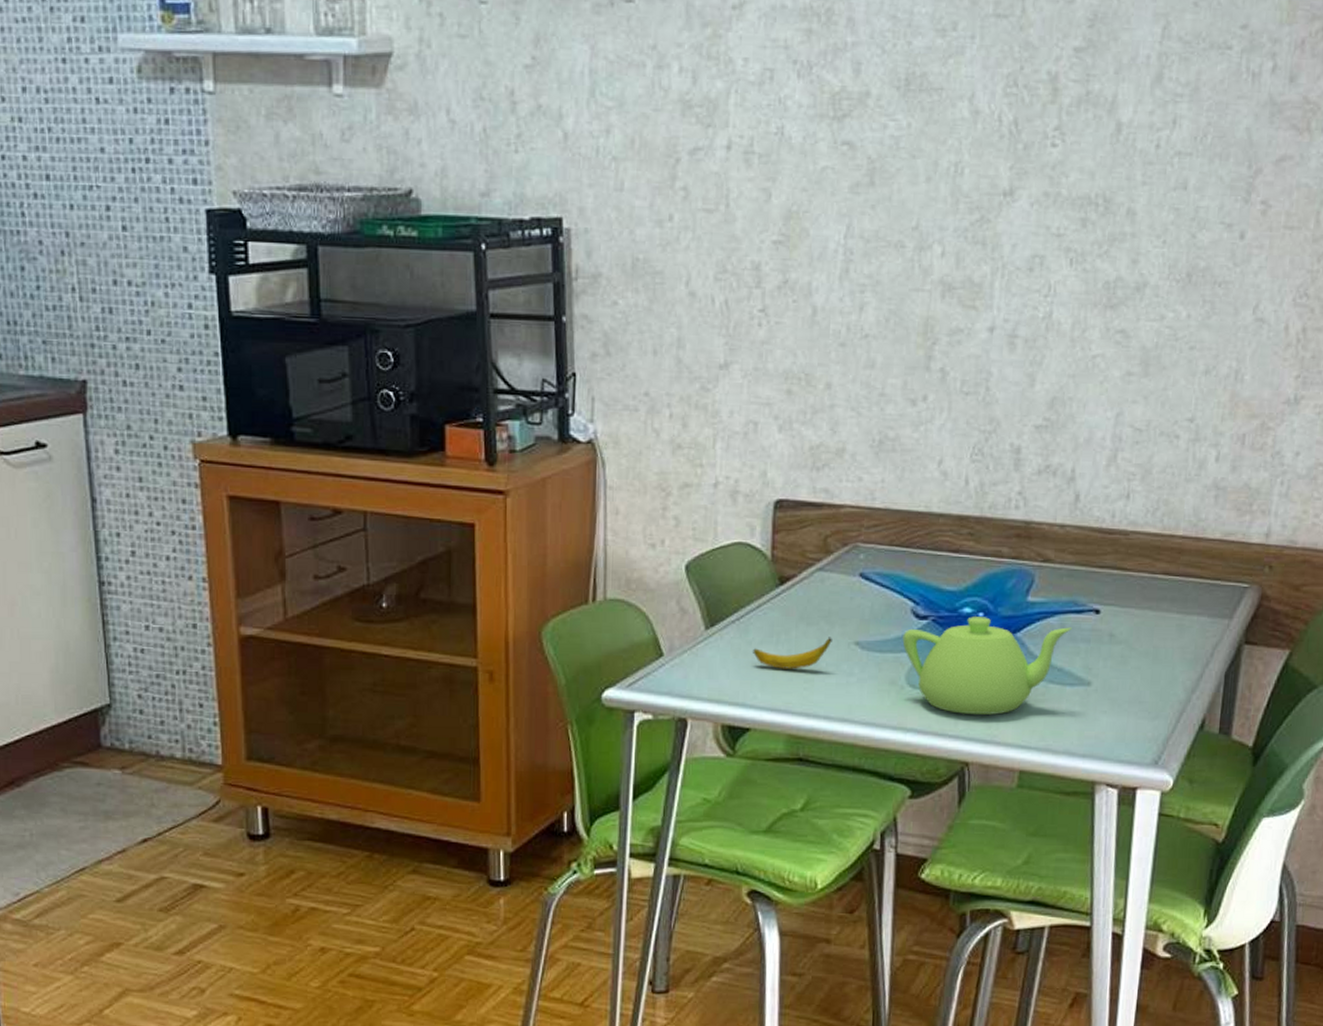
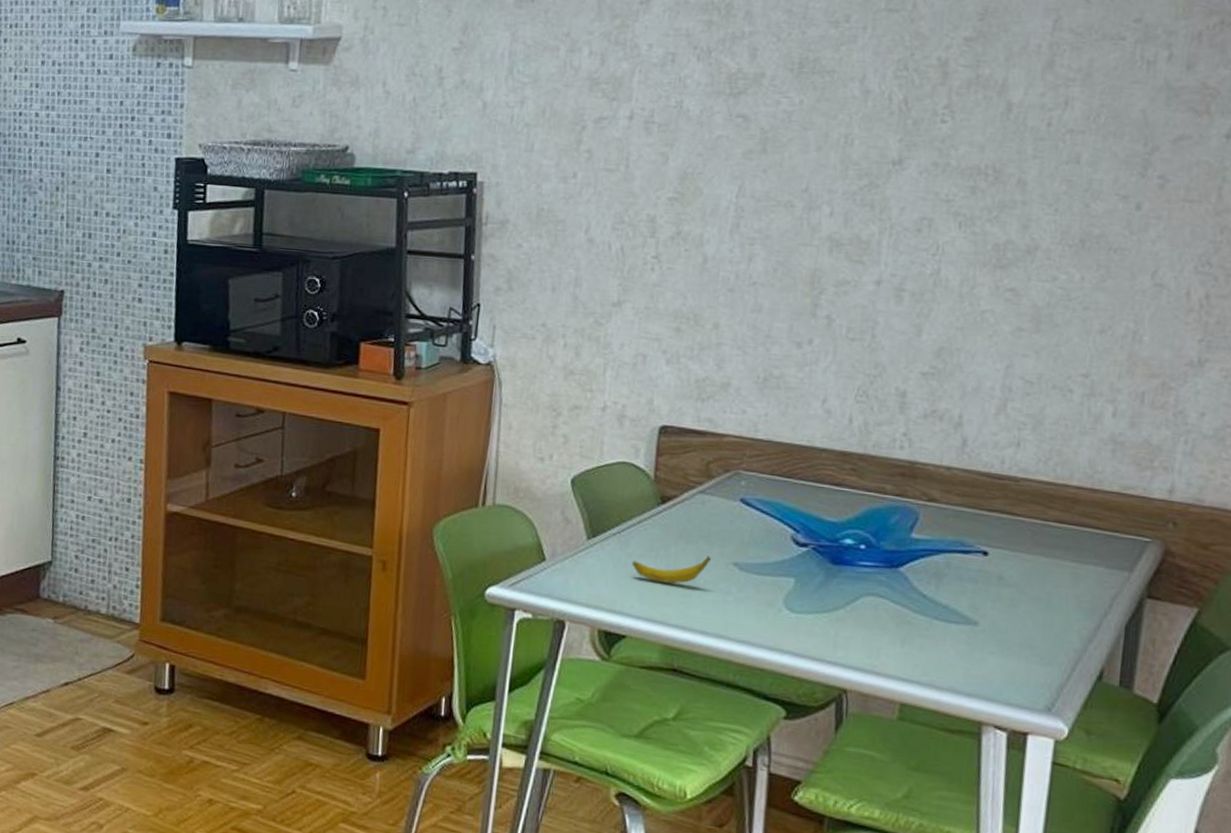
teapot: present [902,616,1072,715] -> none [781,548,958,645]

